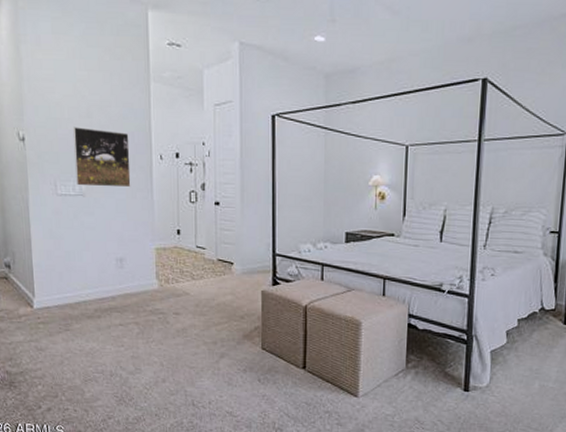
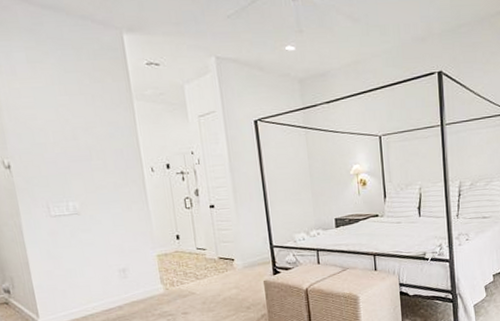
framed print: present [72,127,131,188] -> none [59,149,126,206]

